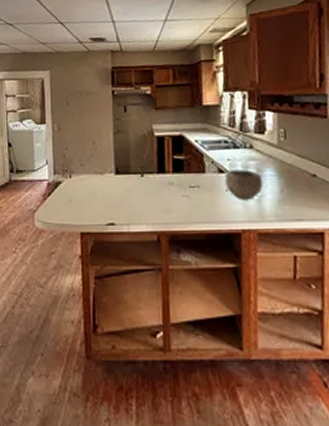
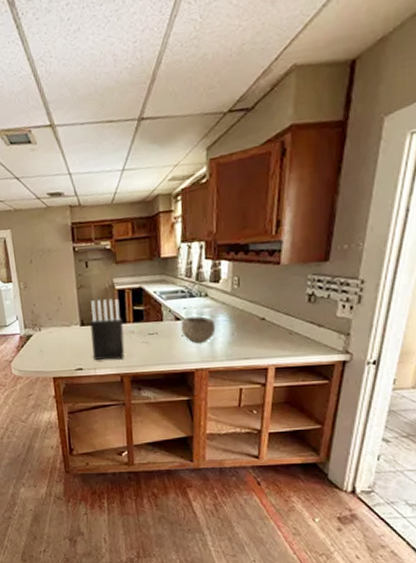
knife block: none [125,146,163,215] -> present [90,299,125,361]

